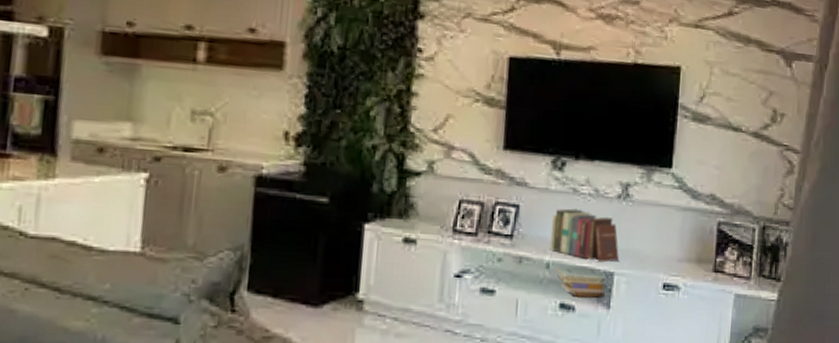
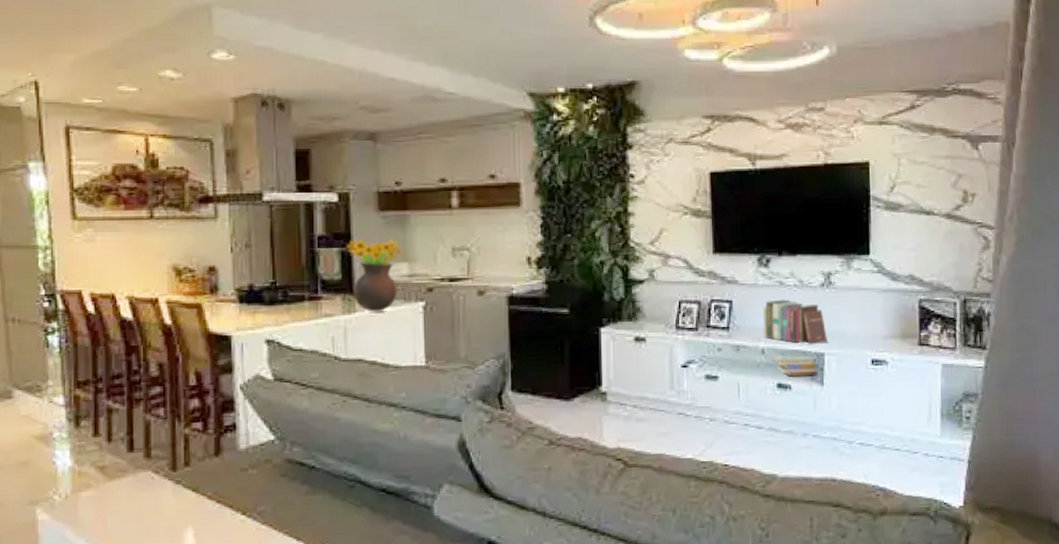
flower arrangement: none [53,84,126,181] -> present [347,237,402,312]

